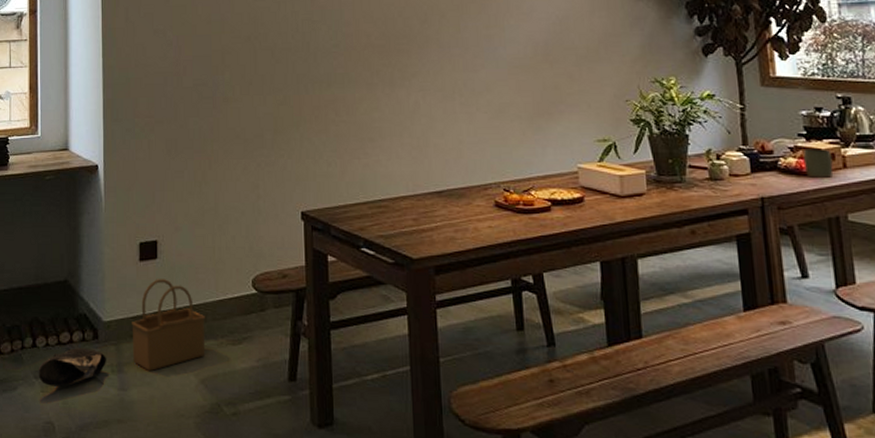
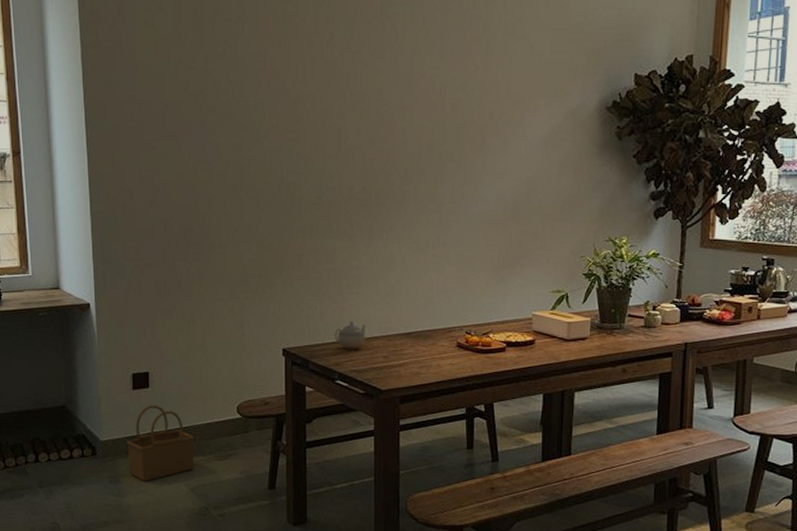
shoe: present [38,347,106,387] -> none [42,462,105,495]
teapot: none [358,179,392,212] -> present [335,321,366,350]
mug: present [802,148,834,178] -> none [725,302,750,327]

